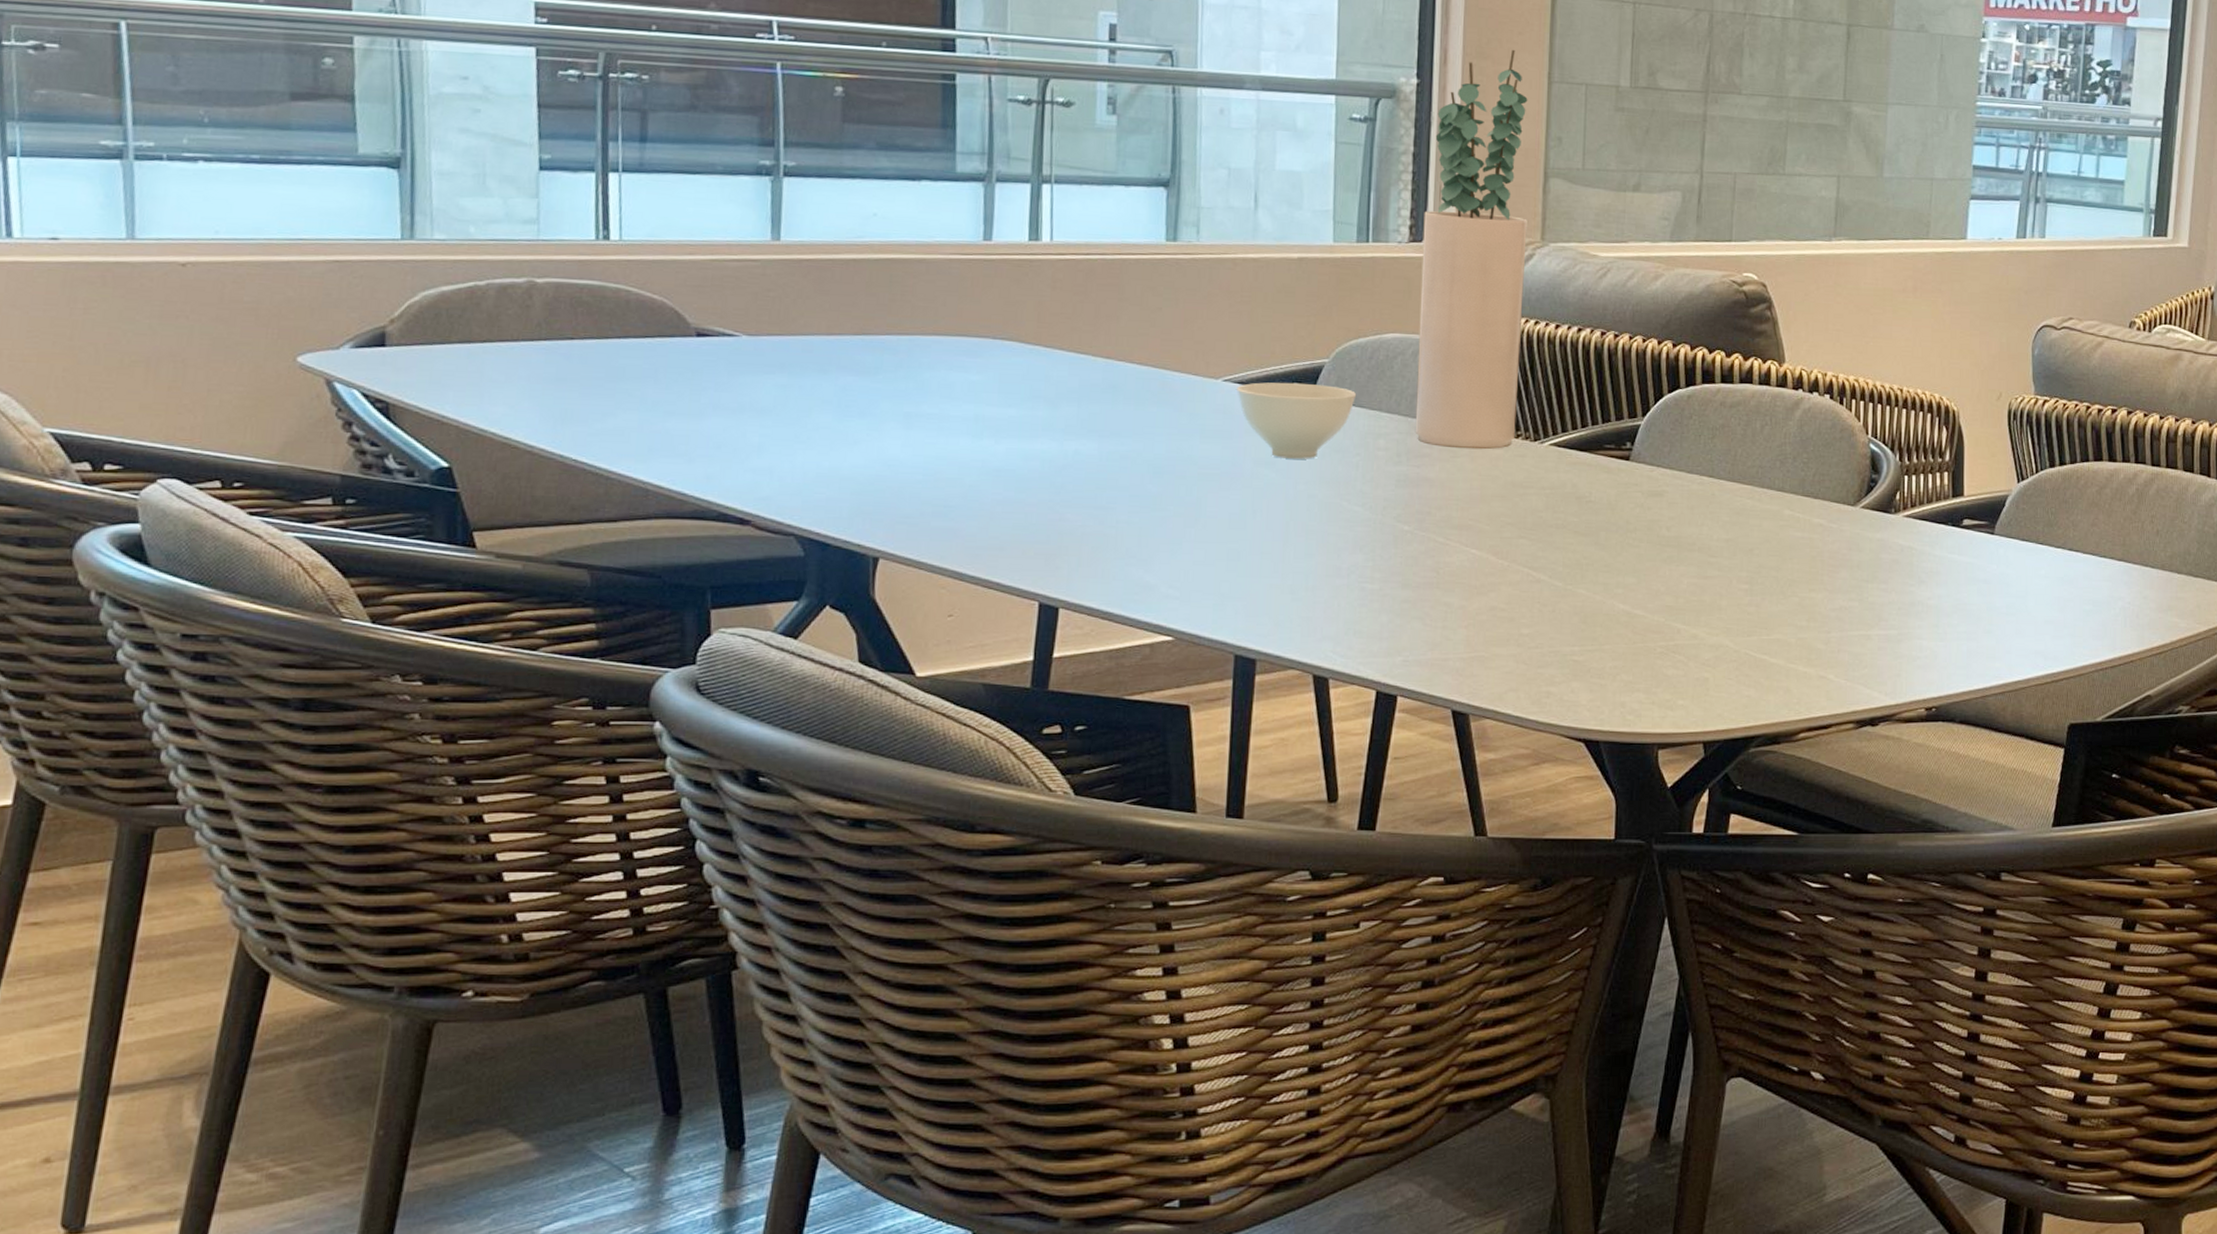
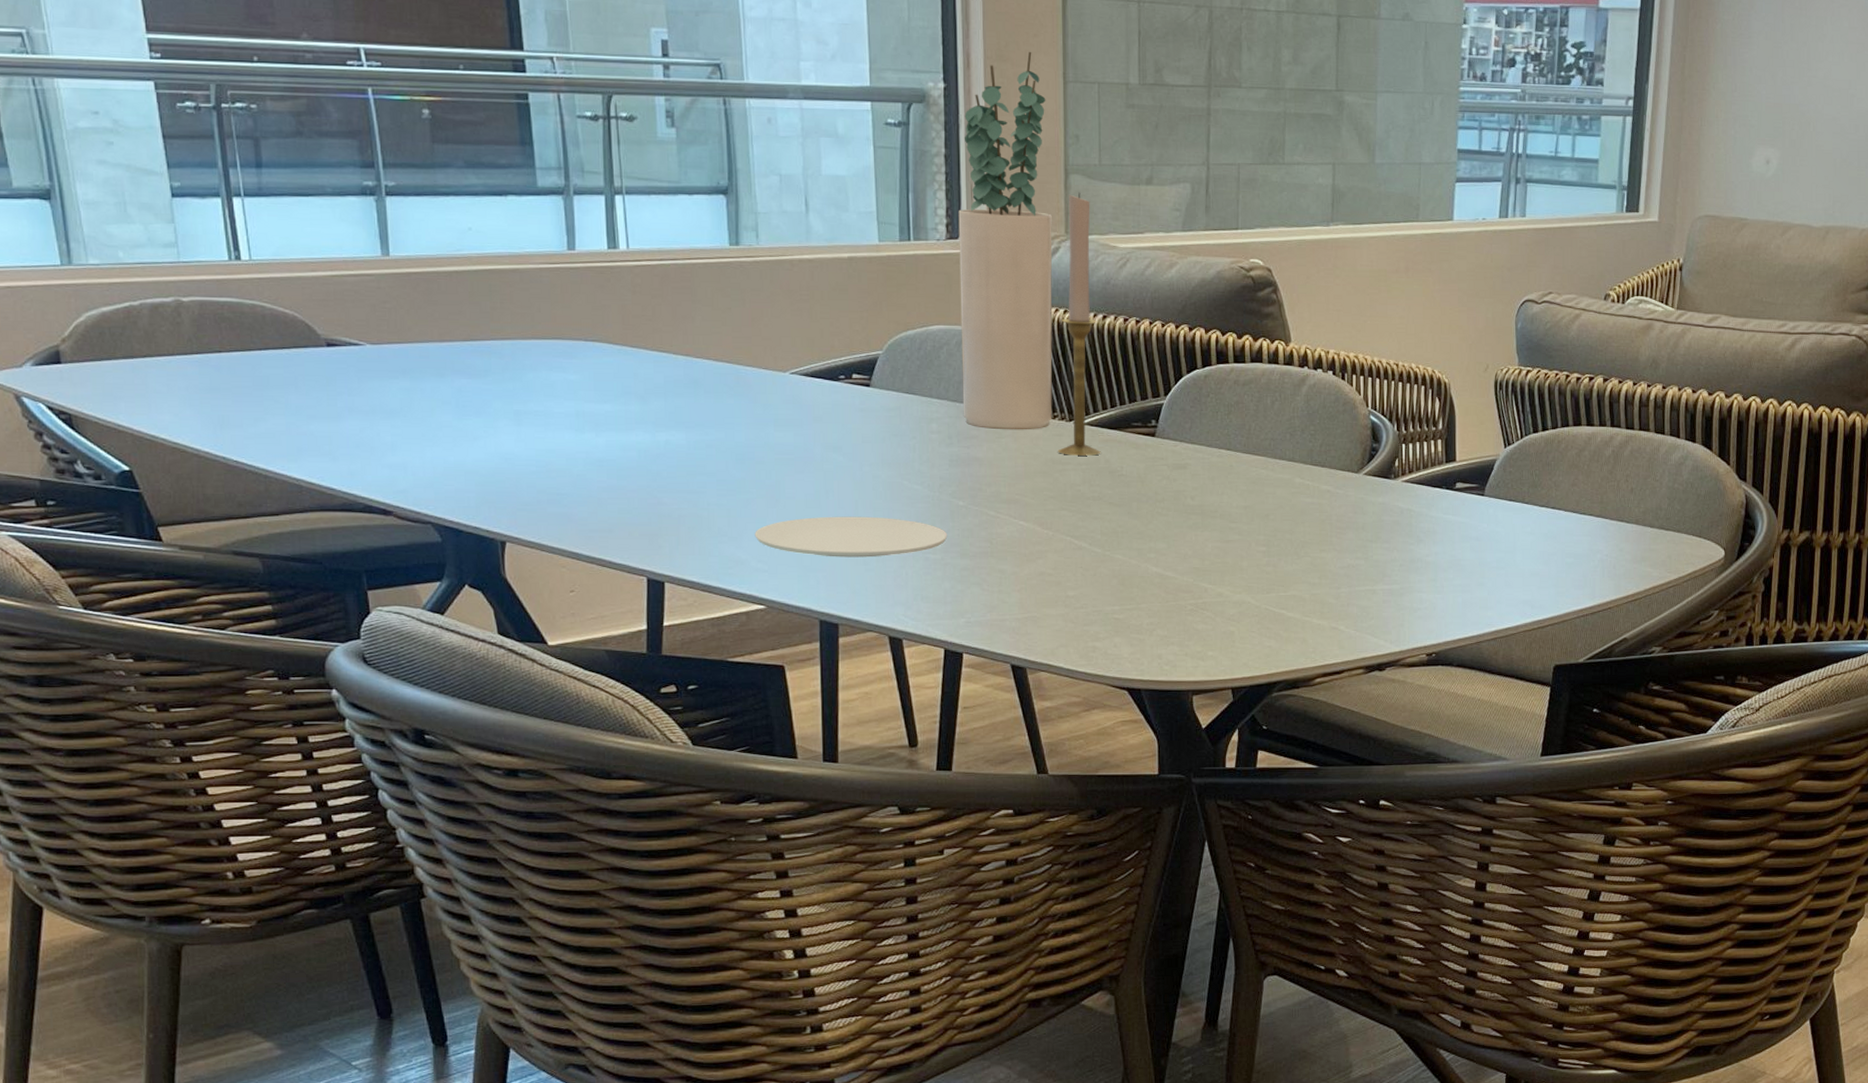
plate: none [1167,538,1389,586] -> present [755,516,948,558]
bowl: present [1237,382,1357,459] -> none [803,373,910,443]
candlestick: none [1519,197,1571,479] -> present [1058,192,1101,456]

